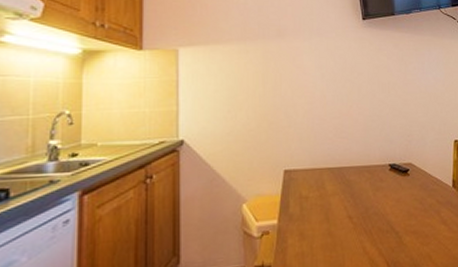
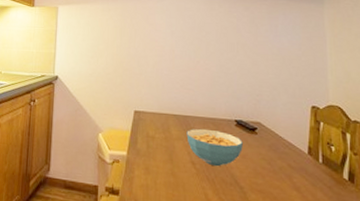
cereal bowl: none [342,178,397,217] -> present [186,128,243,167]

